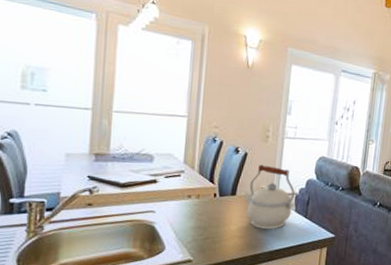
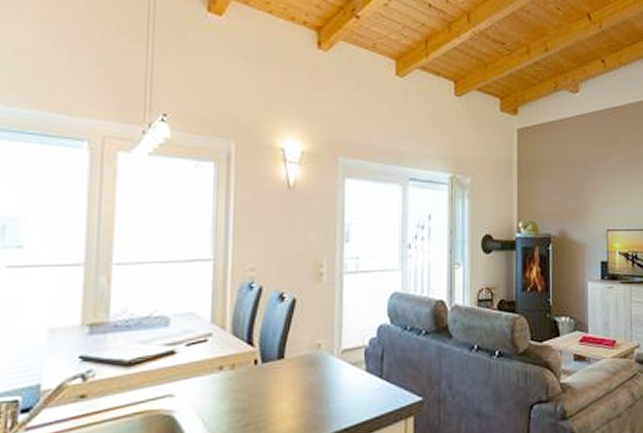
kettle: present [243,164,295,229] -> none [294,312,363,401]

